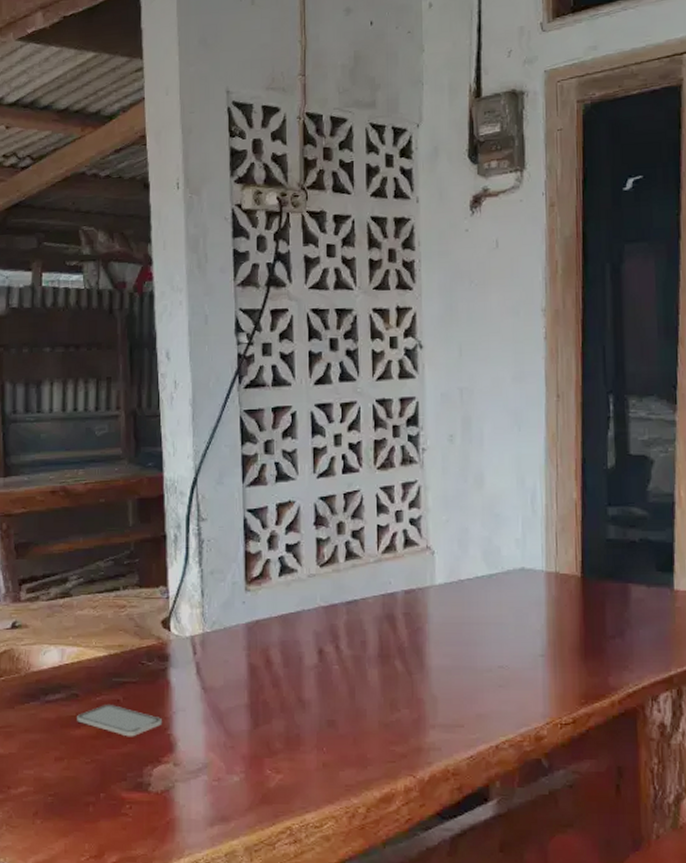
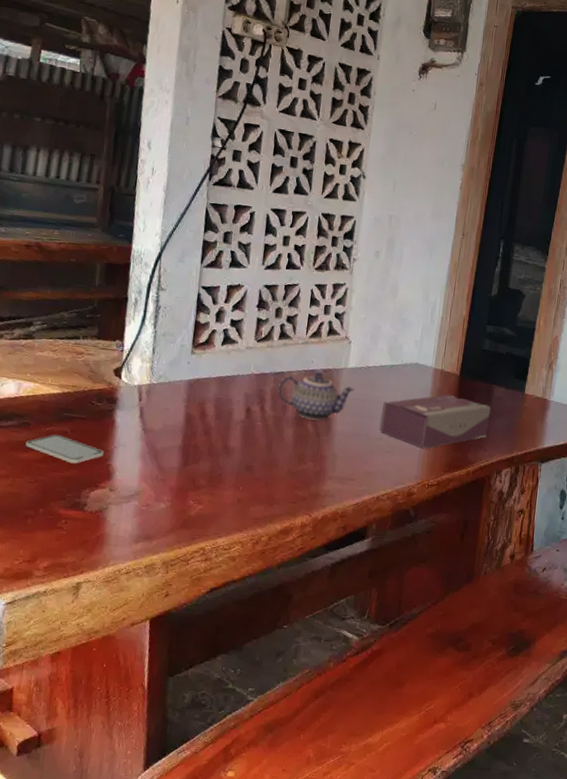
teapot: none [352,594,447,655] -> present [277,371,355,420]
tissue box: none [485,602,631,678] -> present [379,394,492,449]

